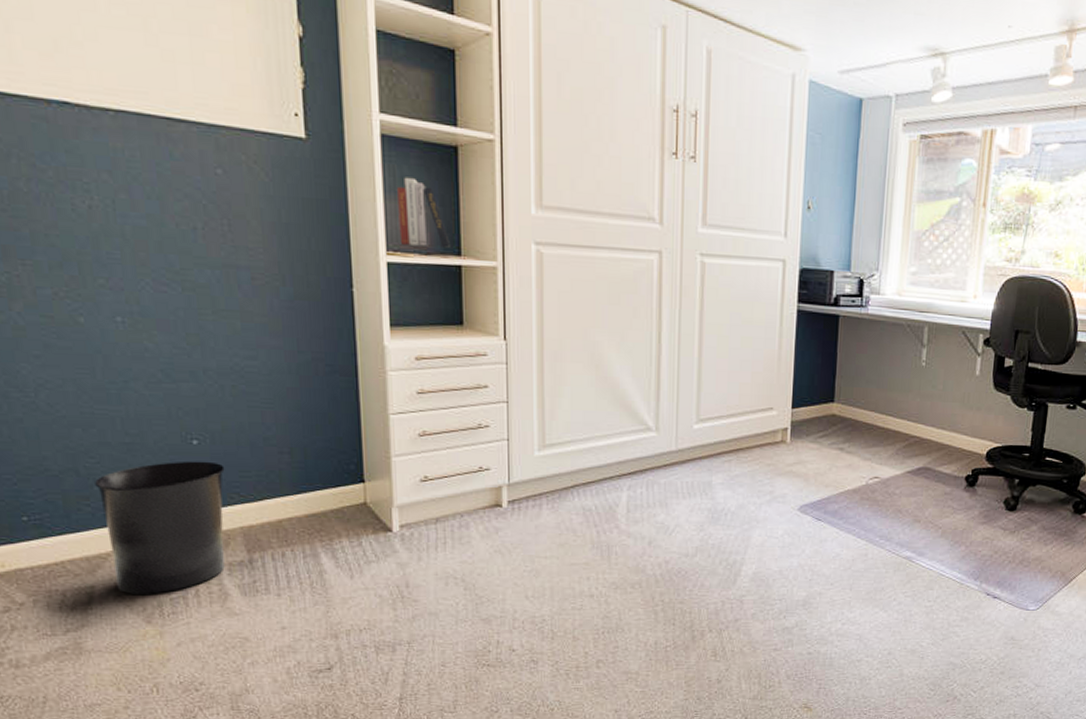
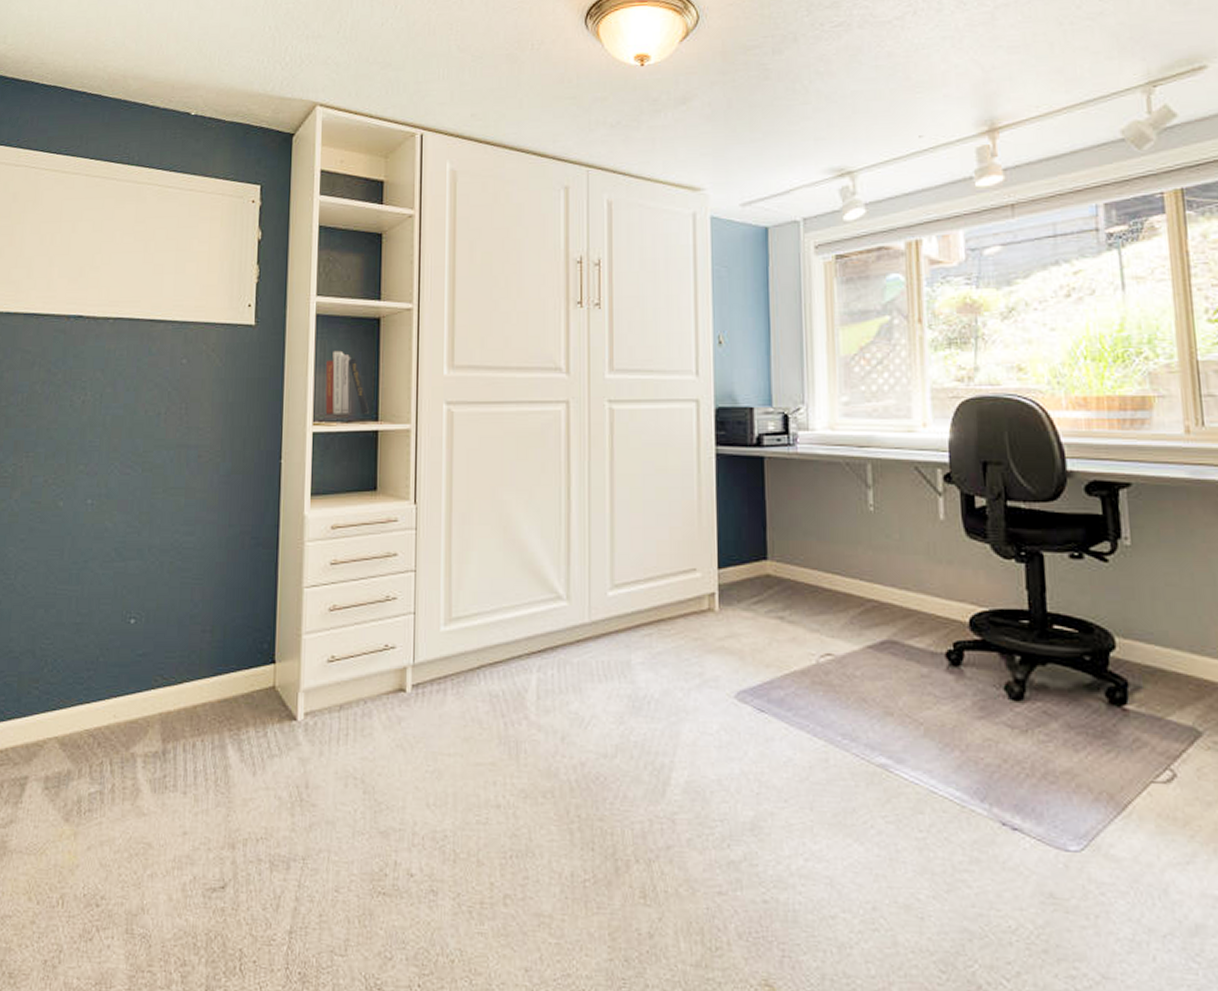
waste bin: present [95,461,225,594] -> none [46,641,154,788]

